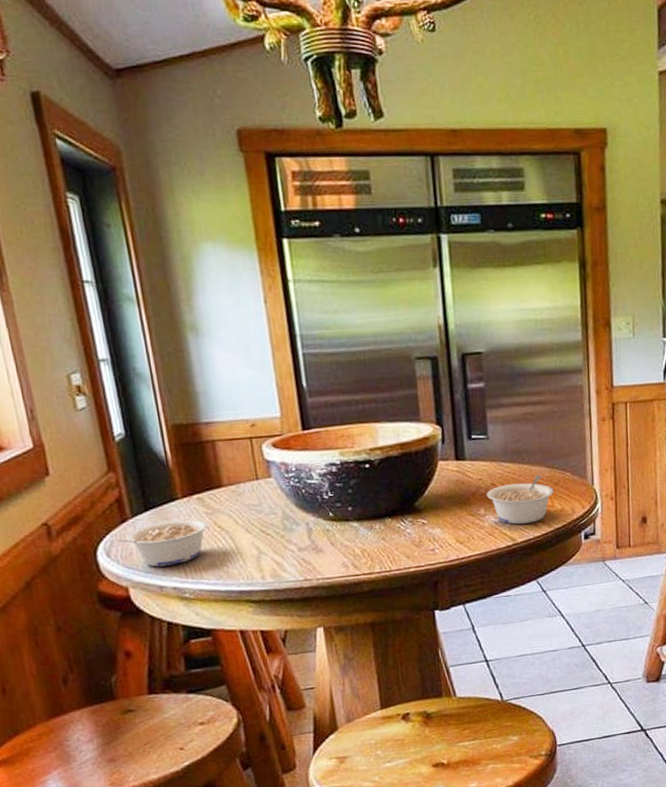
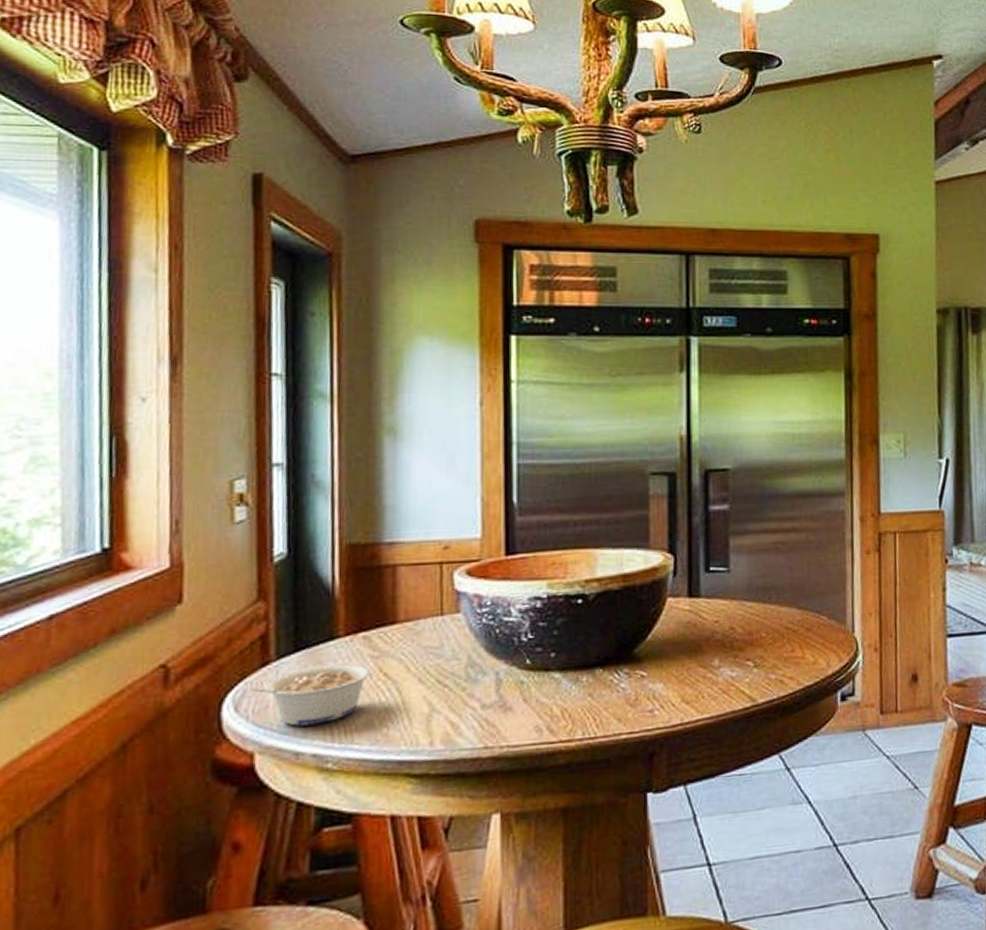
legume: present [486,474,554,525] -> none [722,617,805,680]

